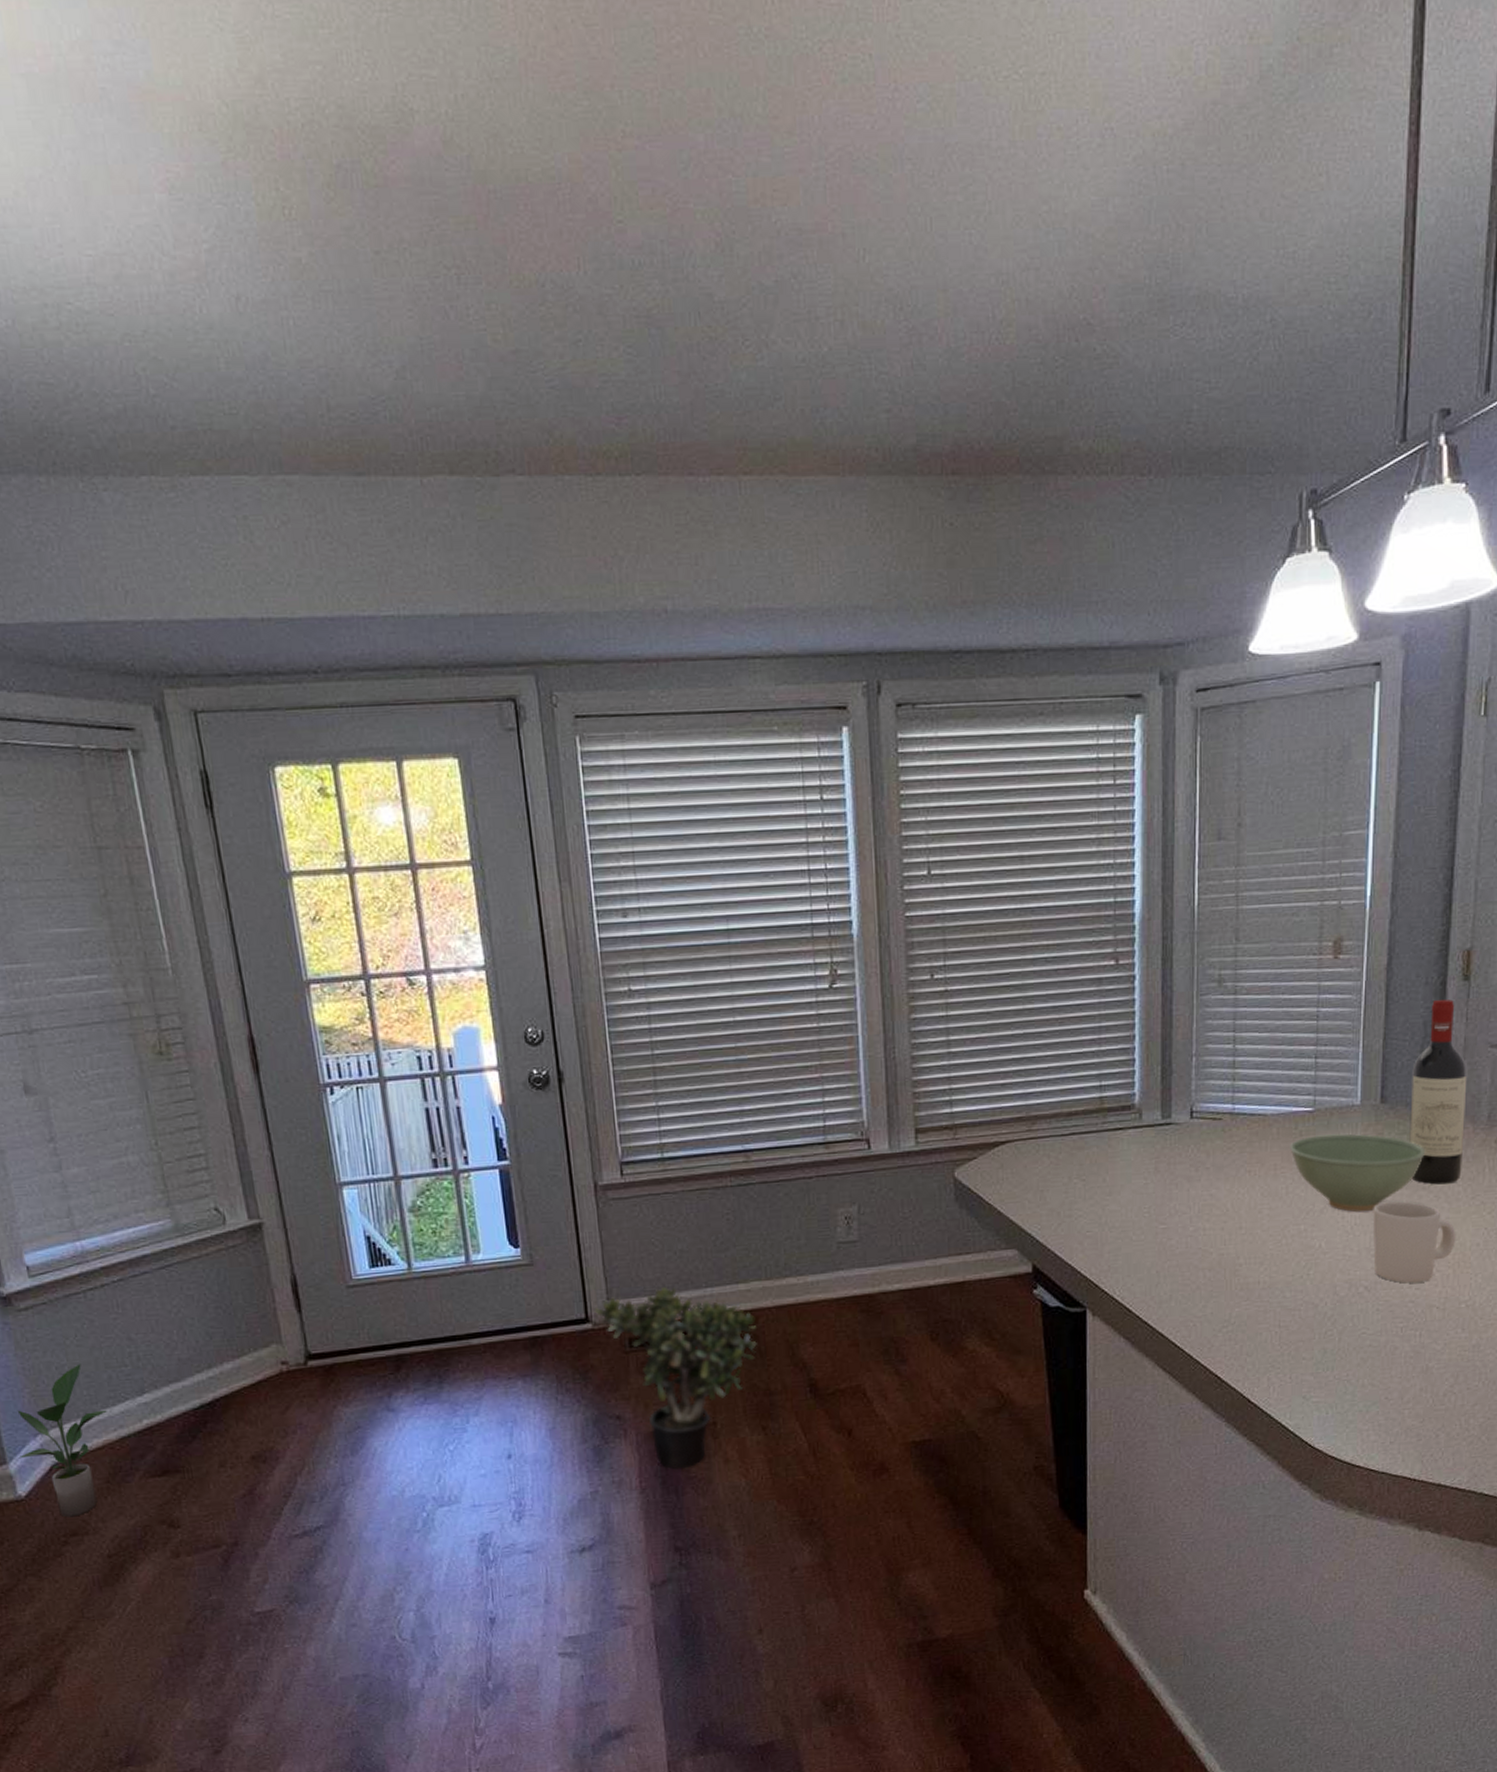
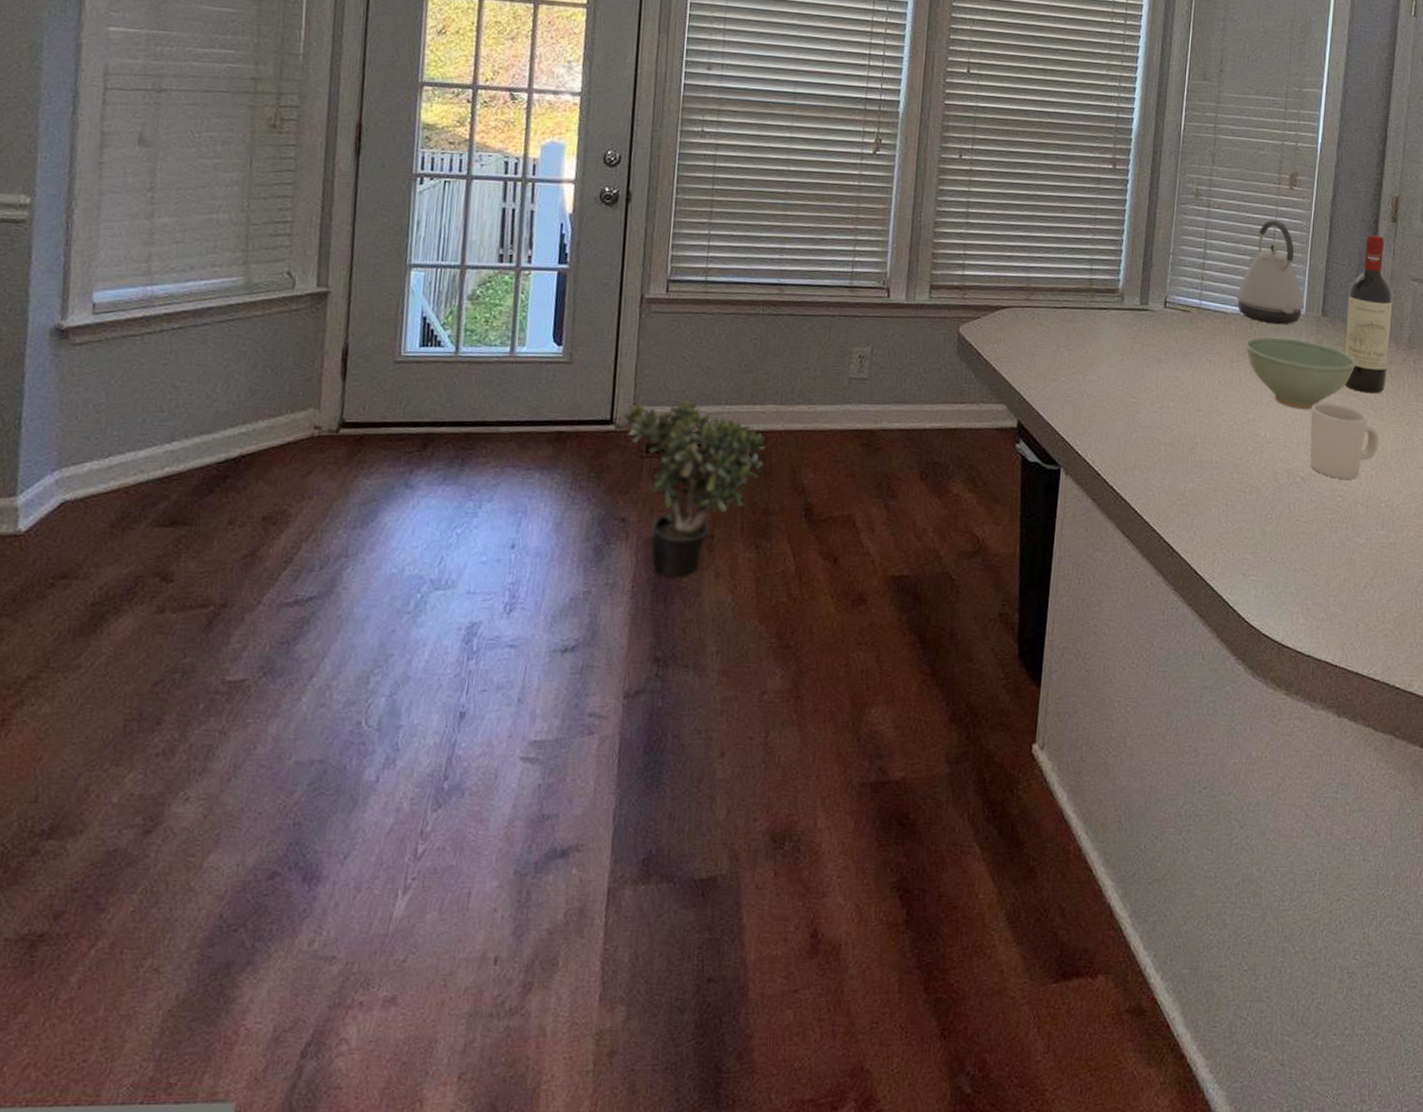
potted plant: present [17,1363,108,1517] -> none [31,404,133,559]
kettle: none [1276,997,1359,1120] -> present [1236,219,1304,325]

